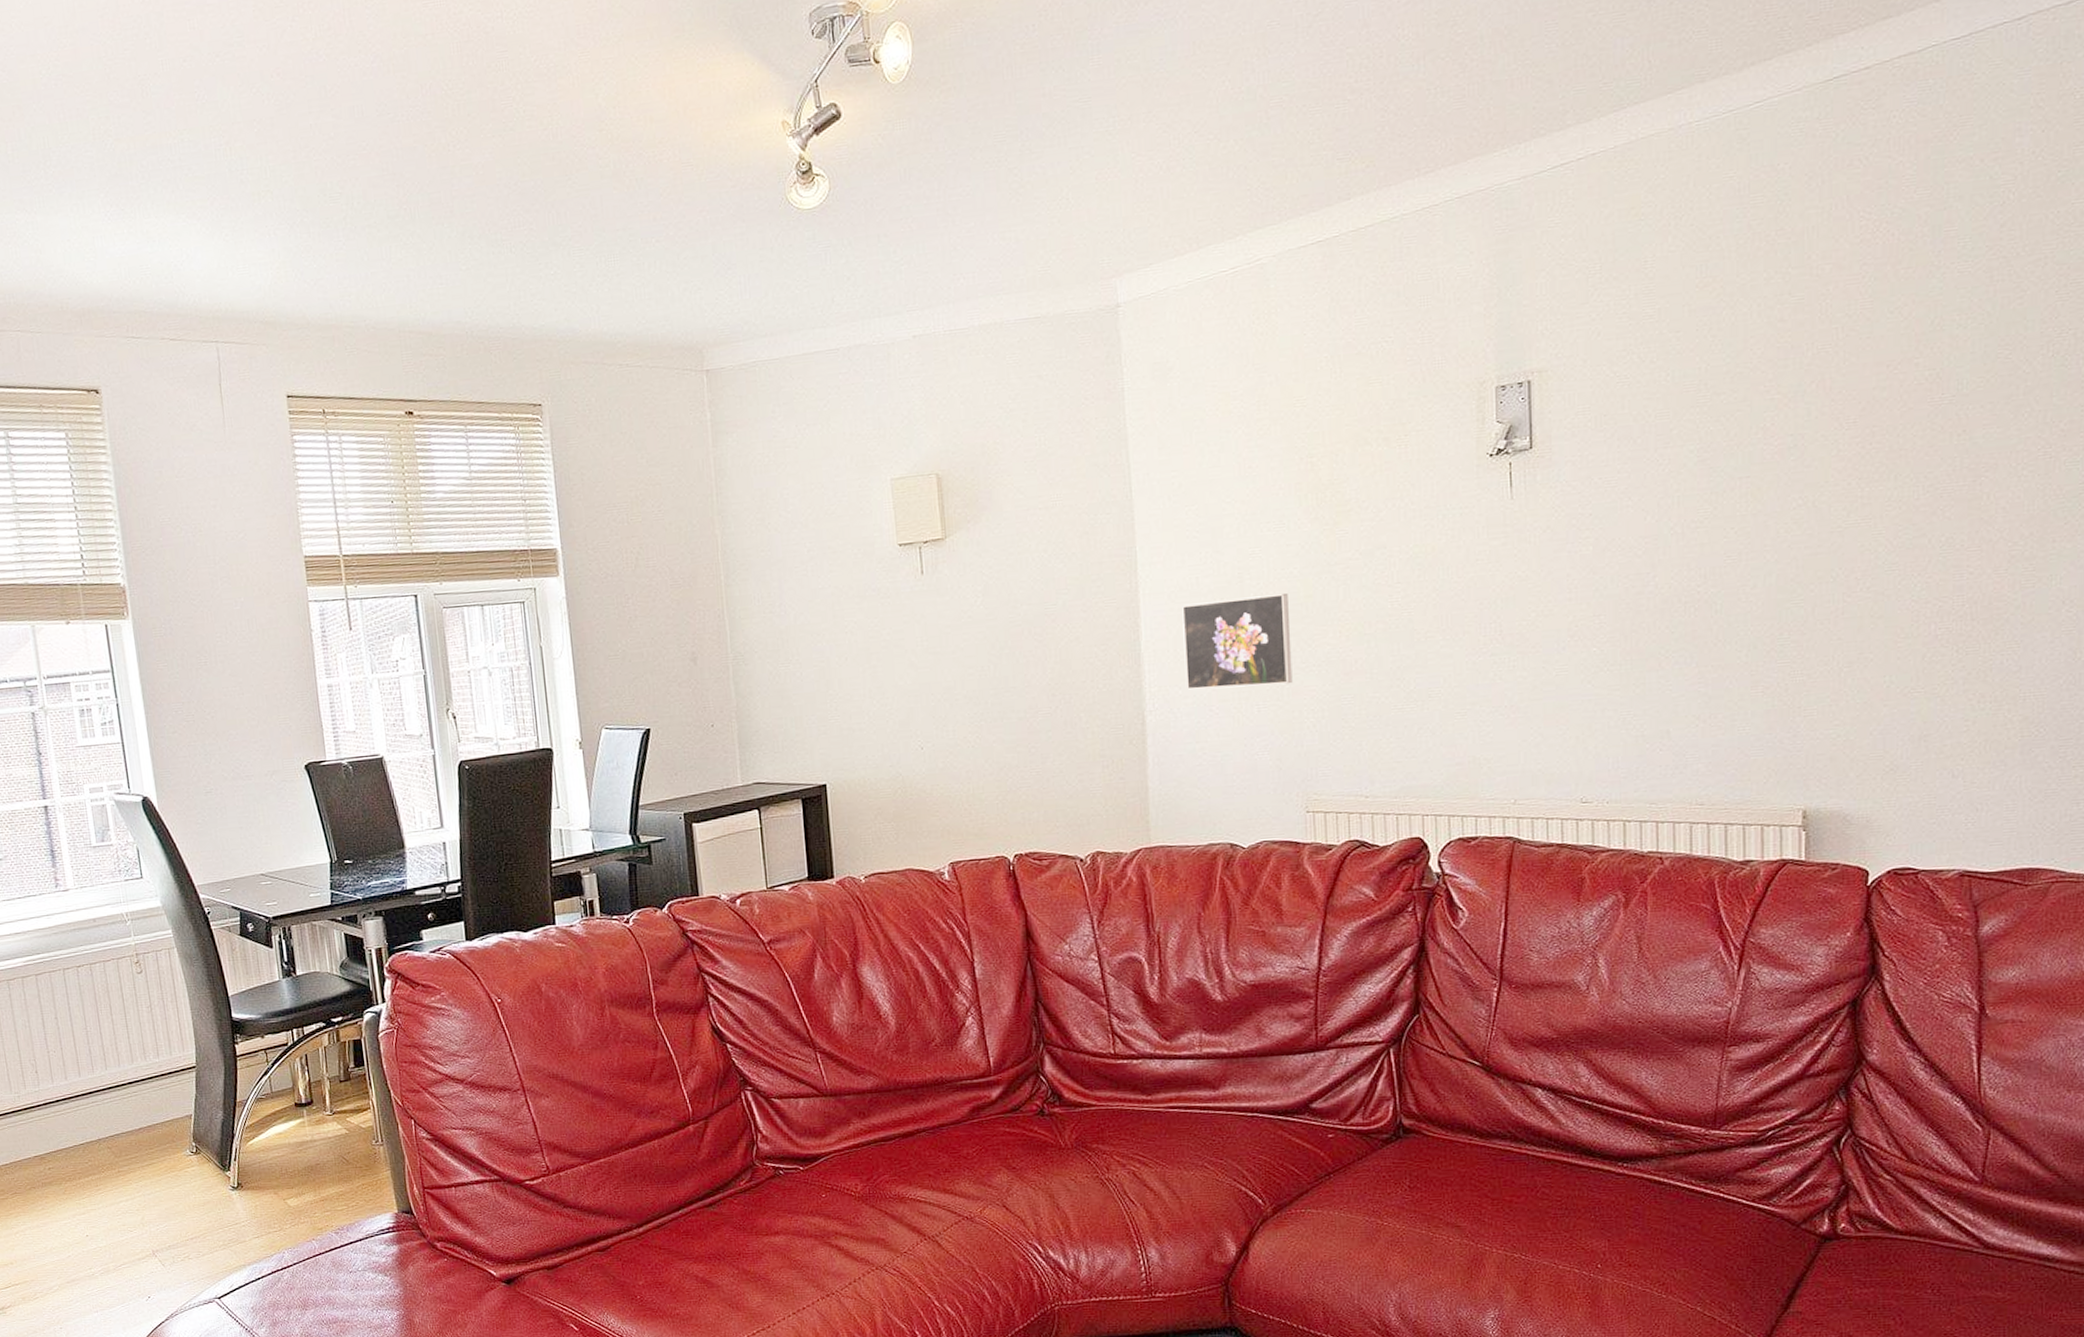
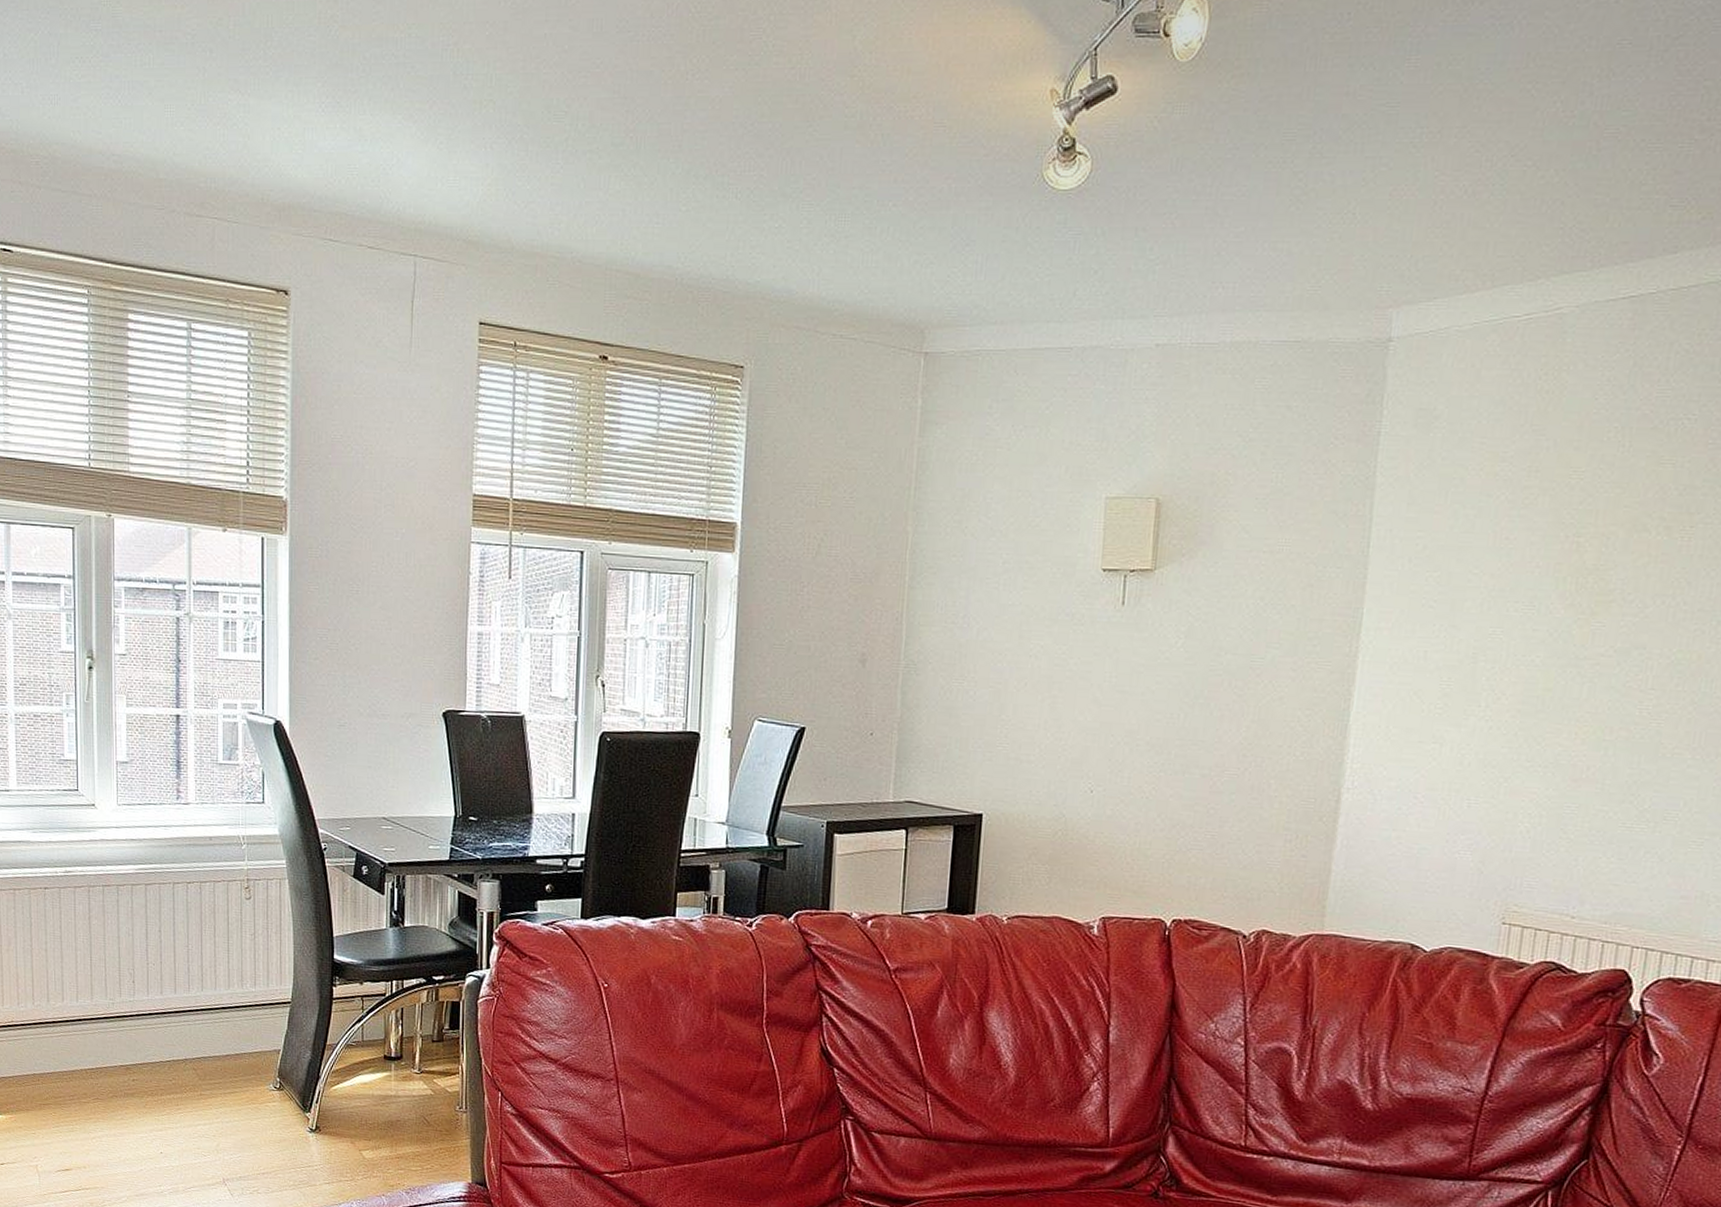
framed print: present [1182,594,1293,690] -> none [1393,678,1525,782]

